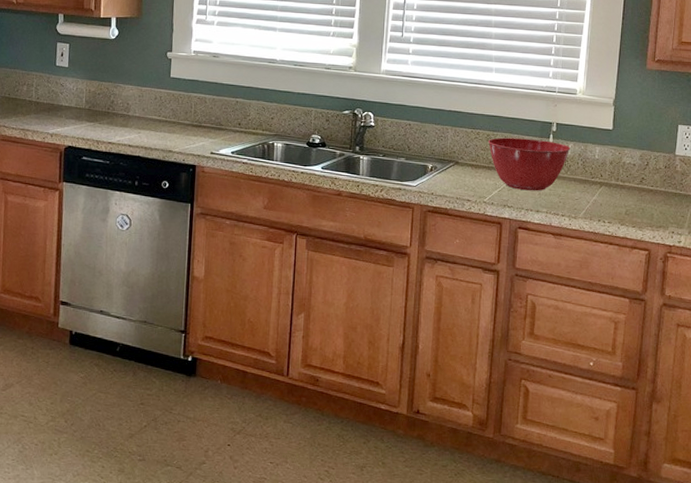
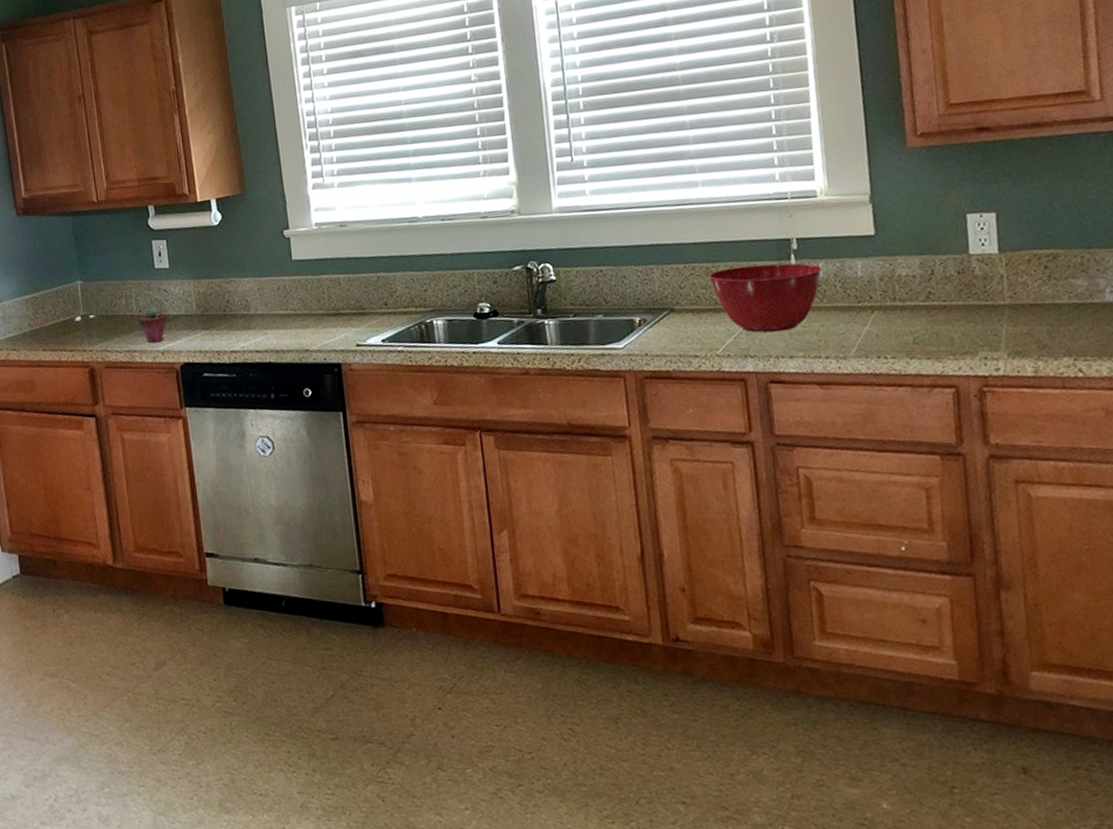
potted succulent: none [36,96,59,126] -> present [139,306,167,342]

